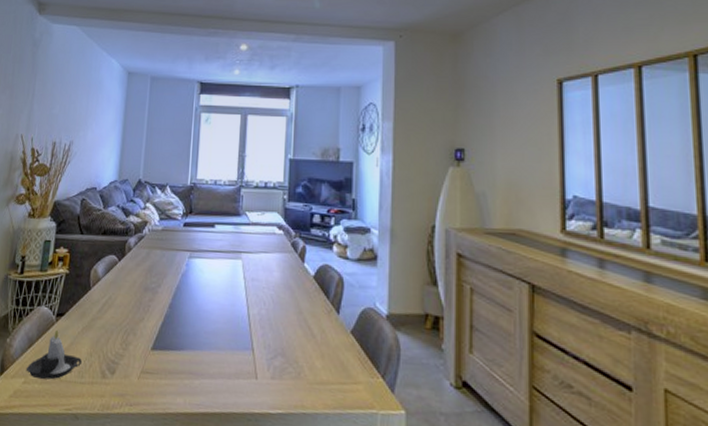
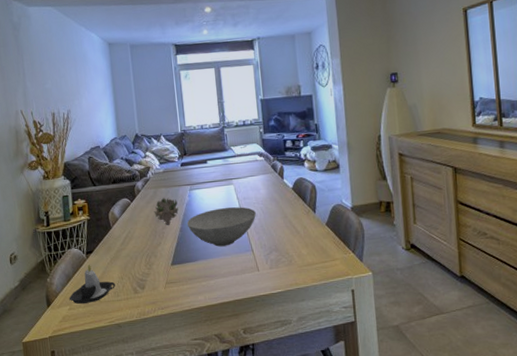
flower: none [142,262,172,297] -> present [154,197,179,225]
bowl: none [178,286,264,338] -> present [186,207,256,247]

